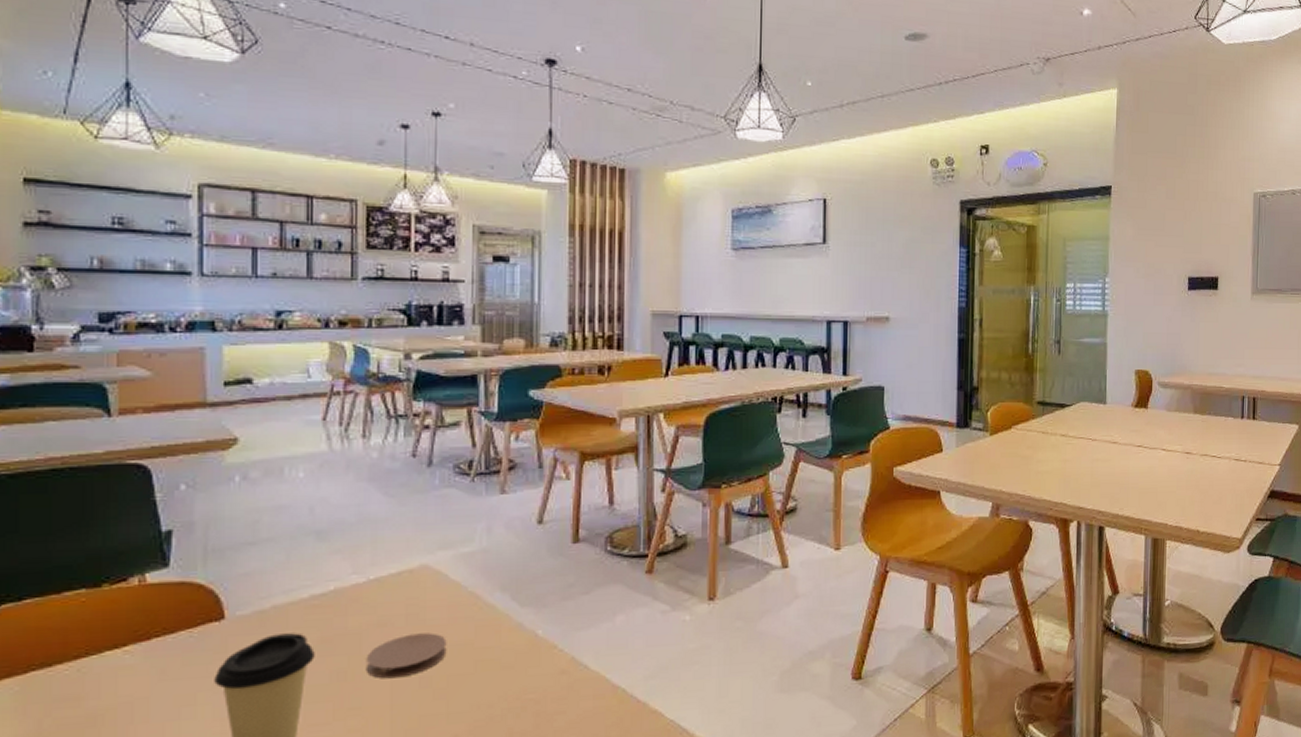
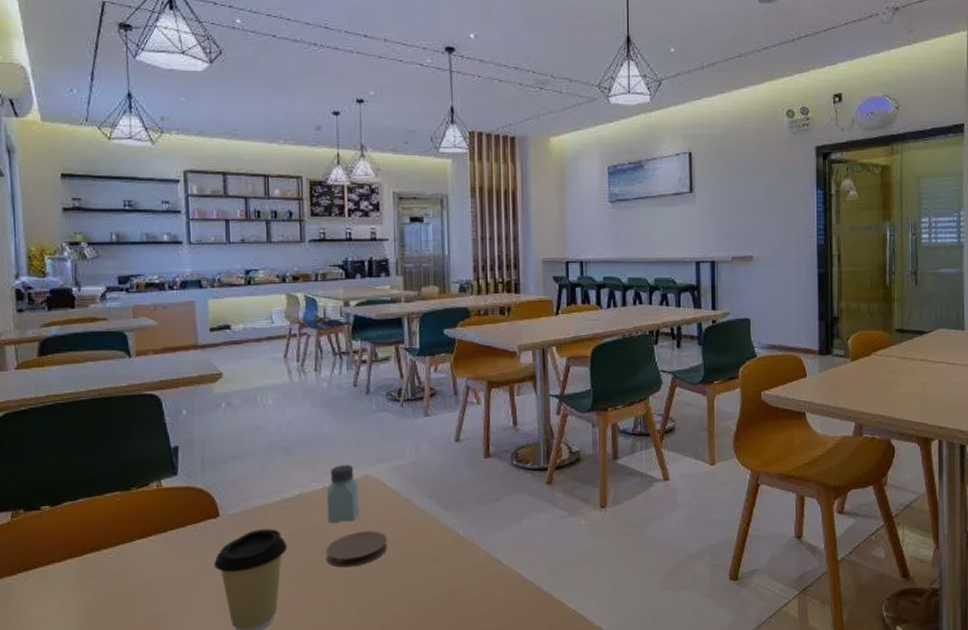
saltshaker: none [370,552,413,623] -> present [326,465,360,522]

